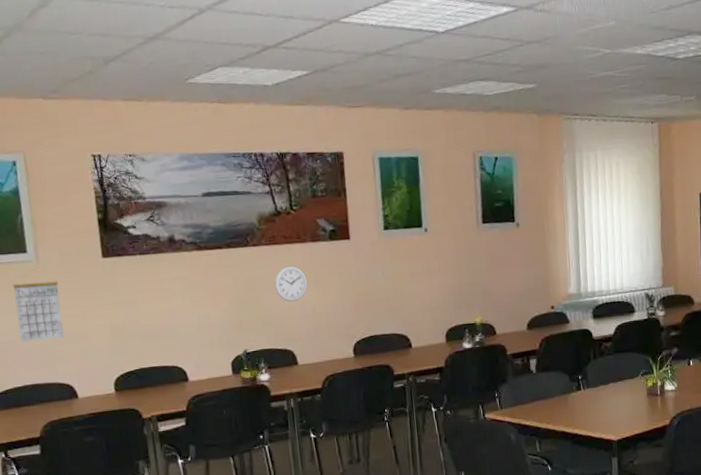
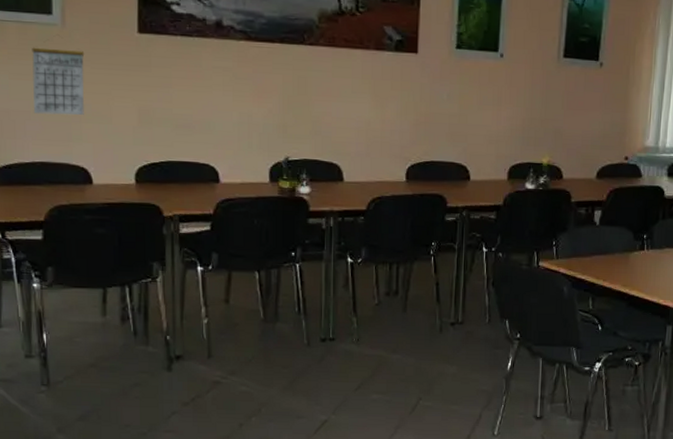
wall clock: present [274,265,308,302] -> none [328,72,365,113]

